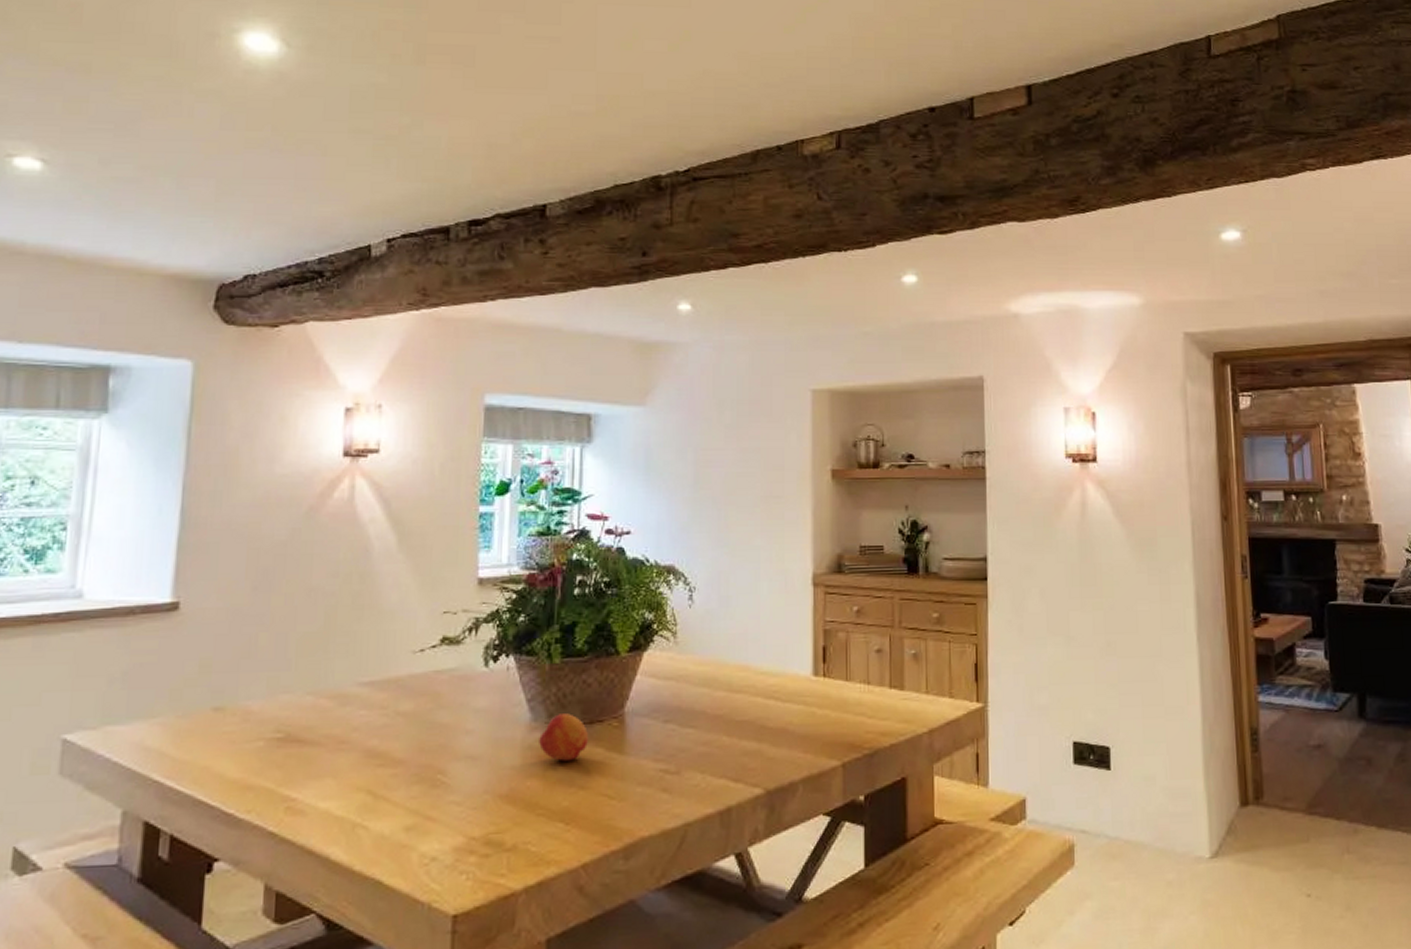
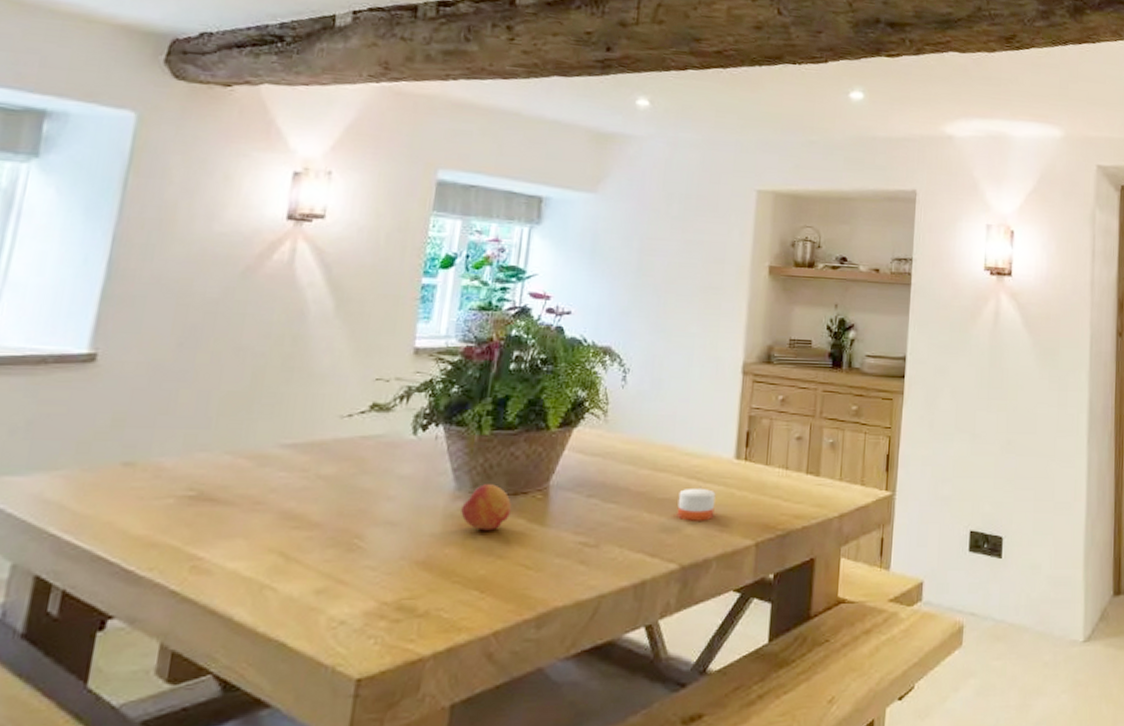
candle: none [757,706,796,743] -> present [677,486,716,521]

